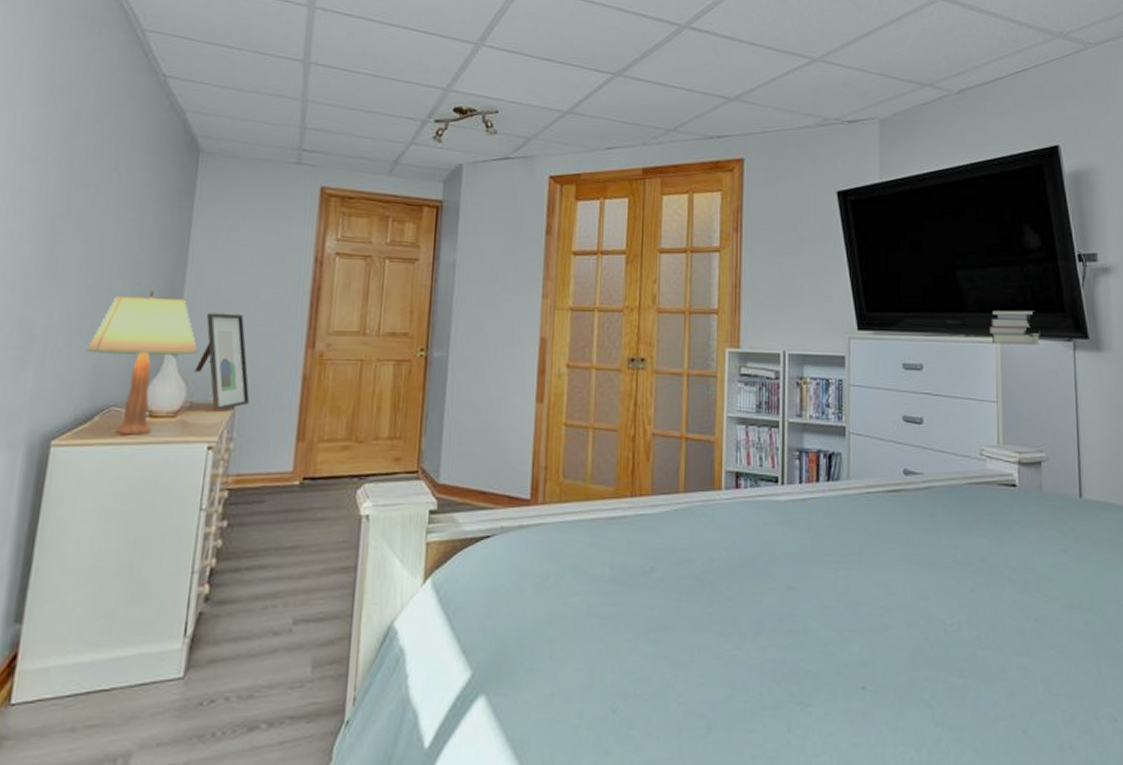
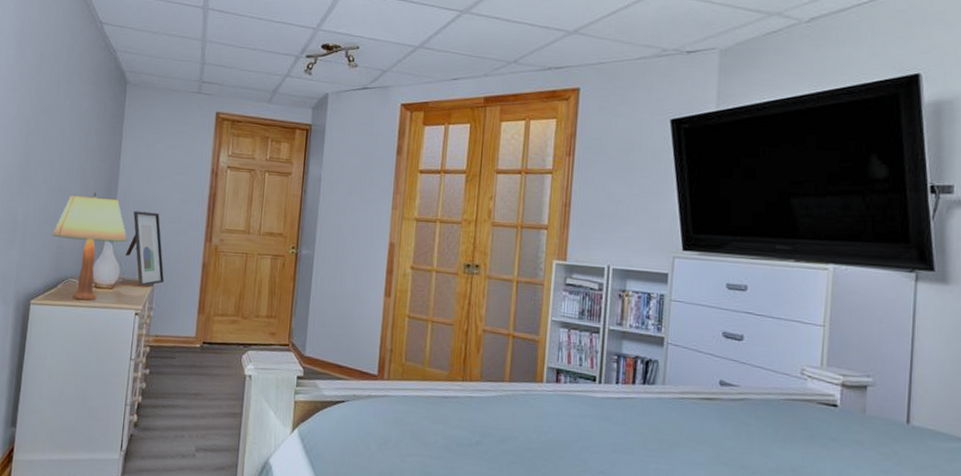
books: present [988,310,1040,345] -> none [820,238,879,274]

